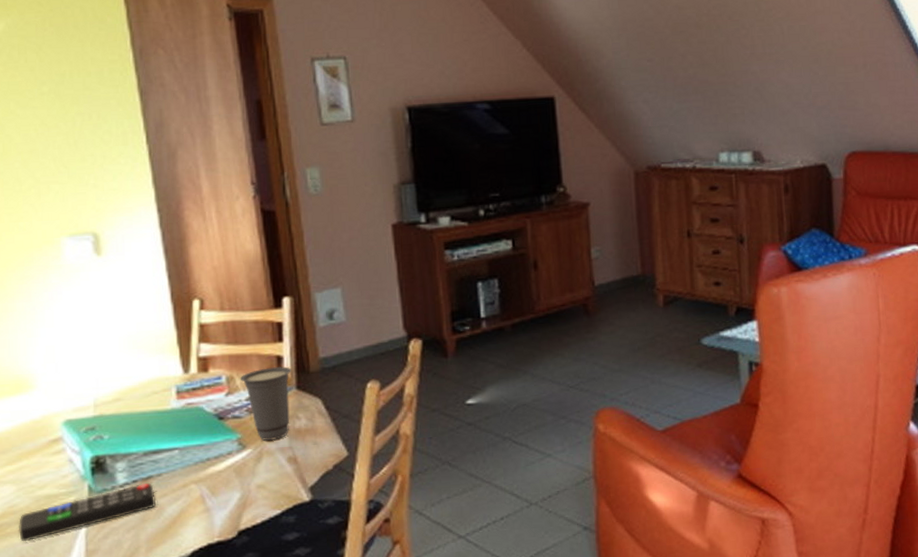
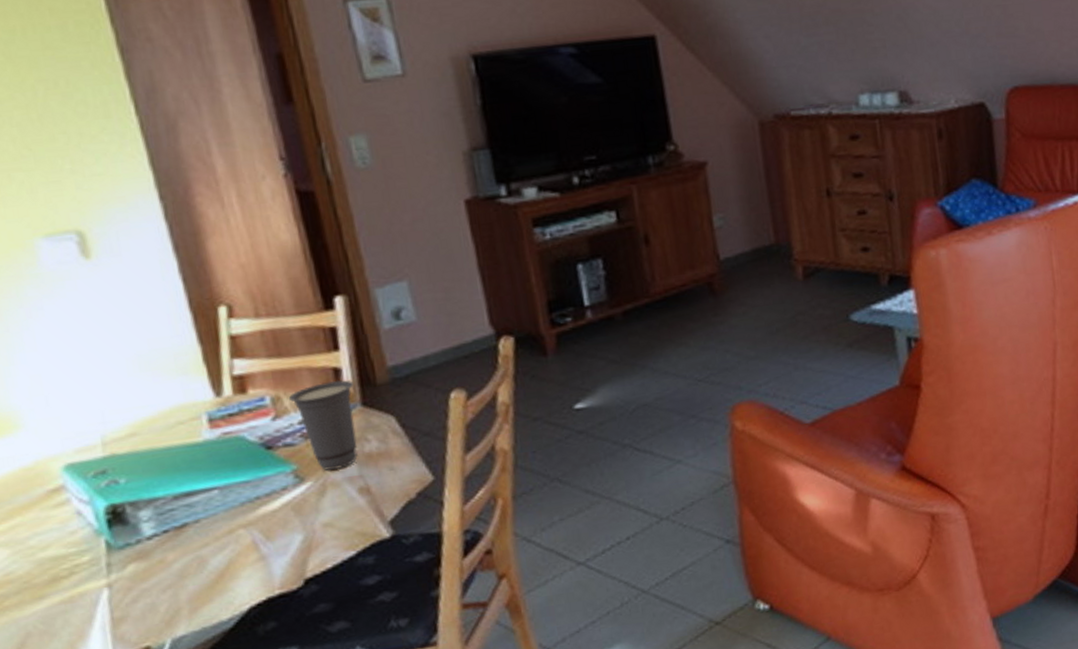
remote control: present [19,483,156,542] -> none [19,532,196,616]

